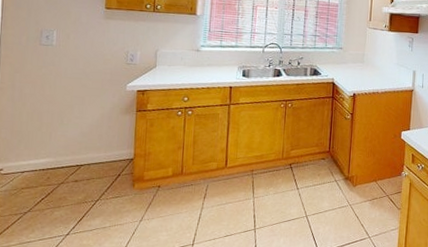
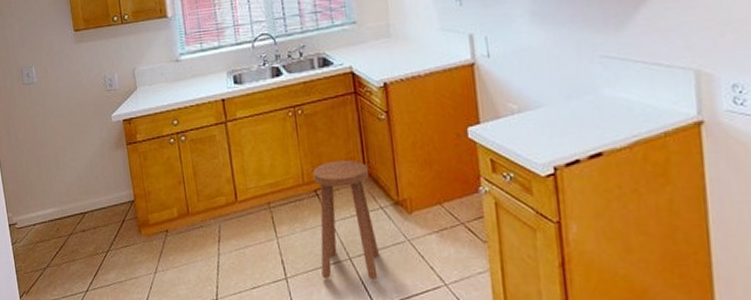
stool: none [283,144,331,233] -> present [313,160,380,281]

